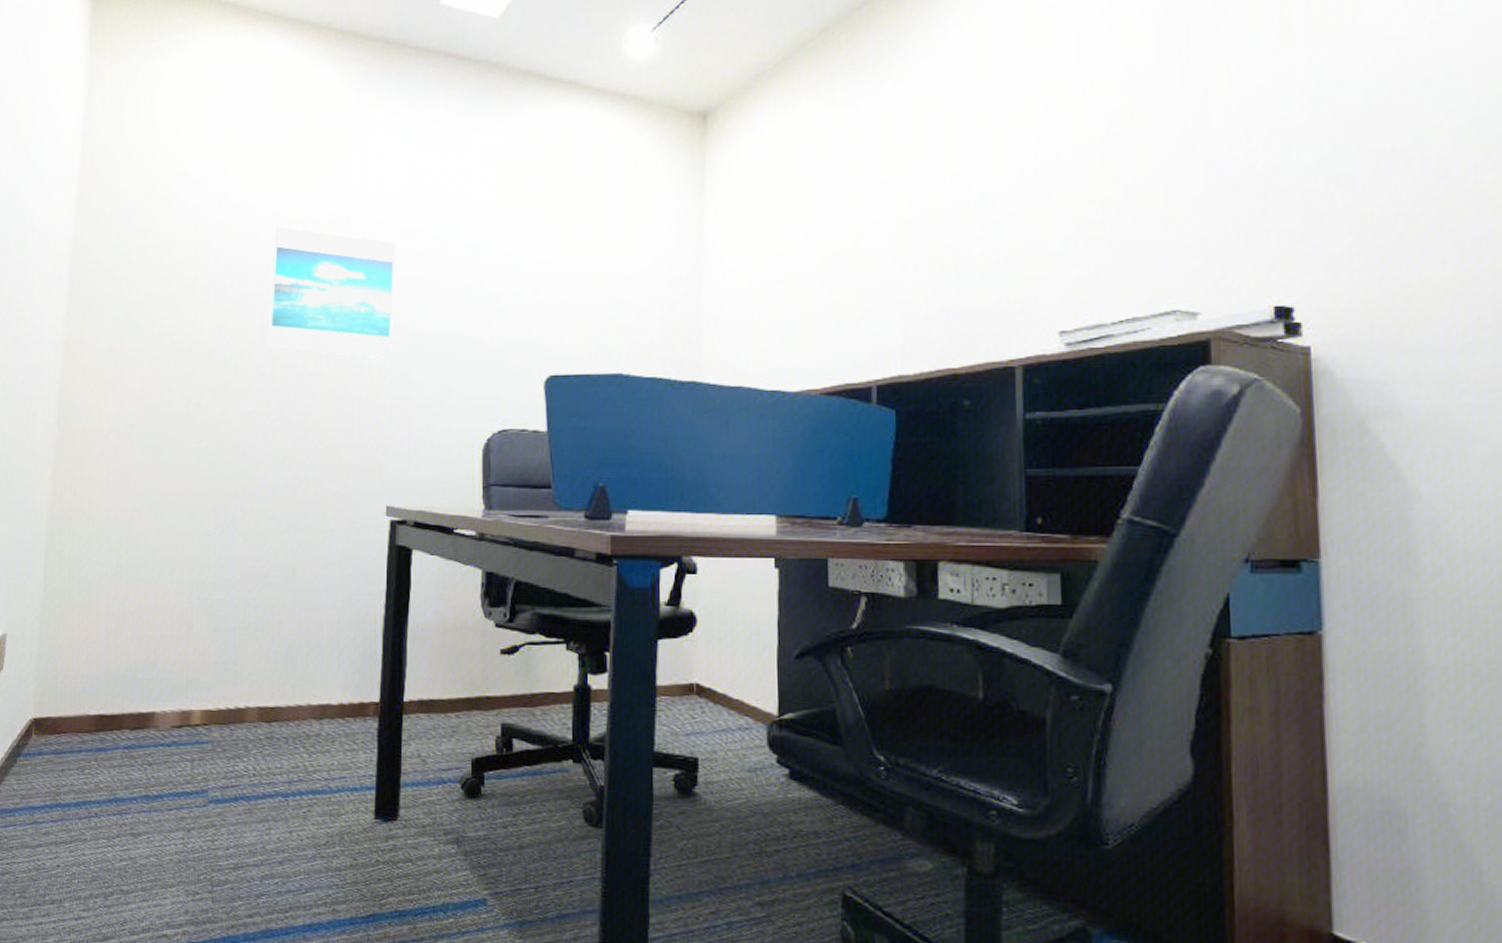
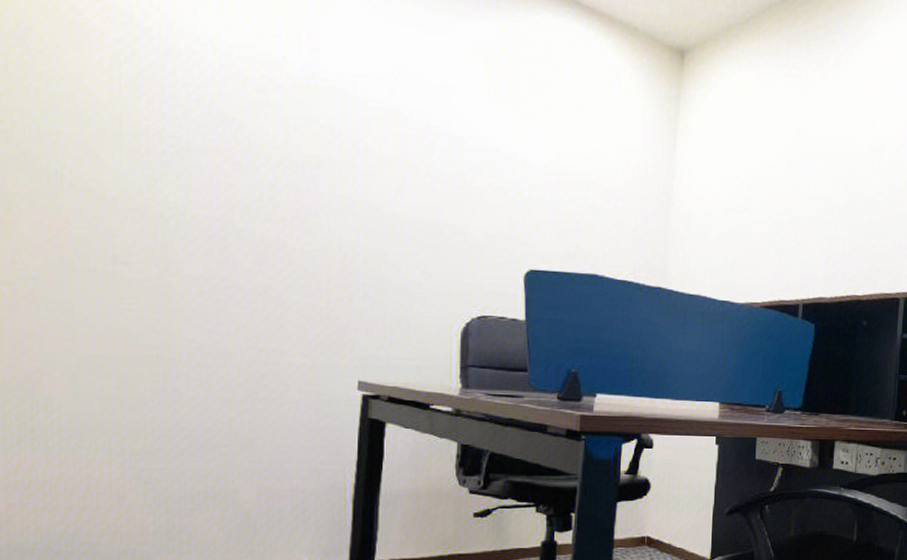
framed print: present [268,226,397,359] -> none [218,80,373,237]

